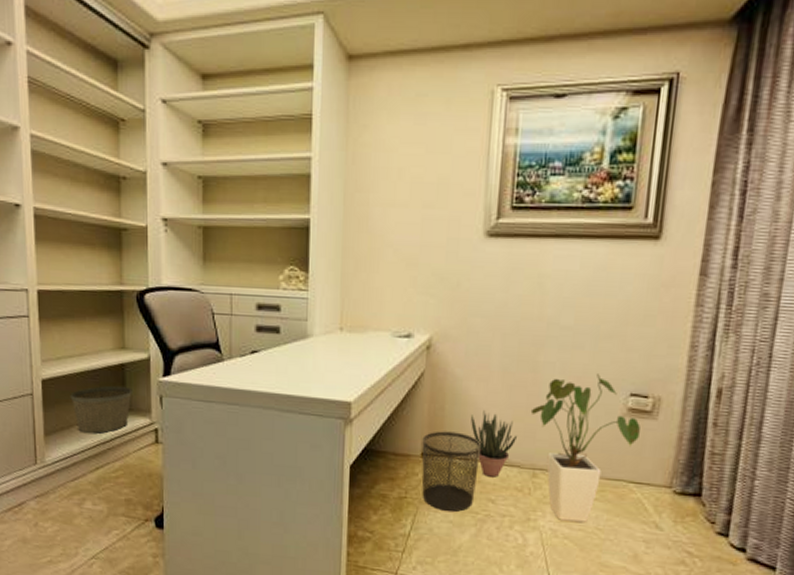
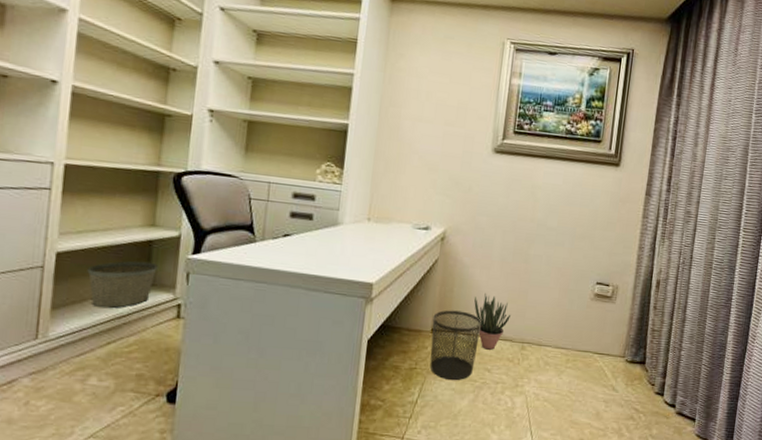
house plant: present [530,374,640,522] -> none [522,266,603,387]

